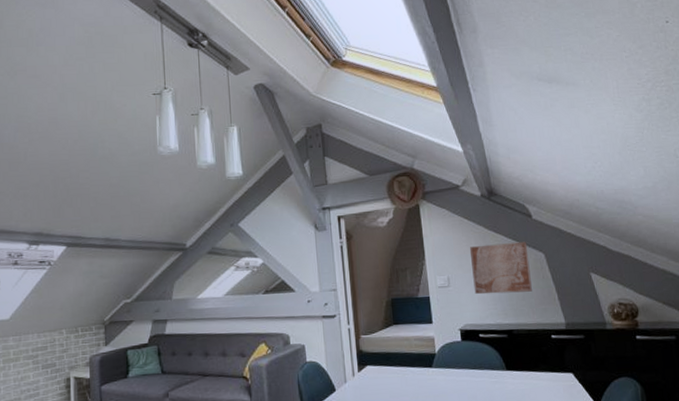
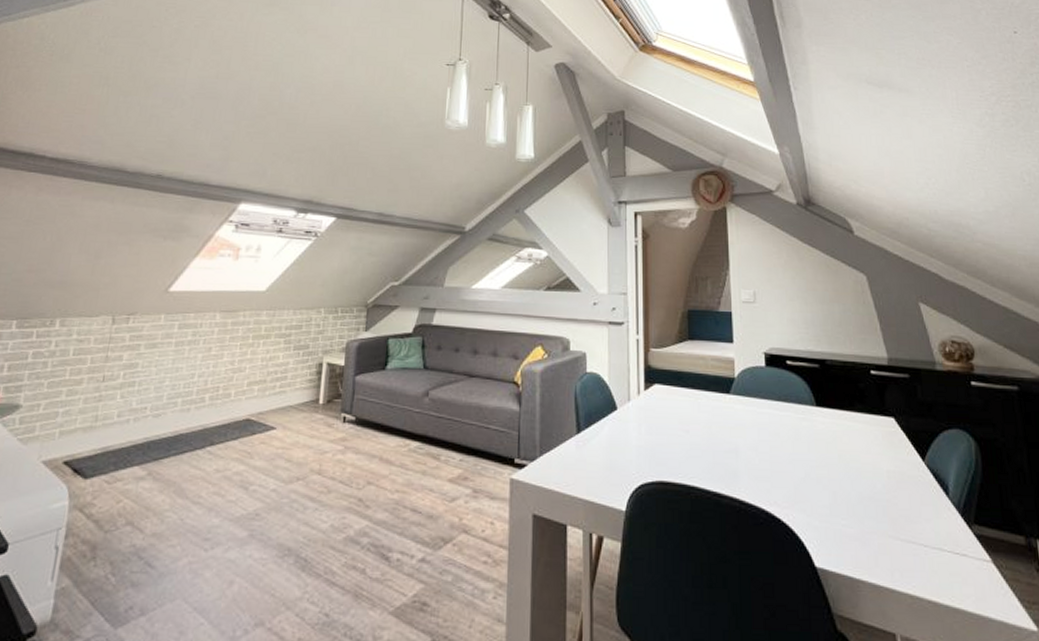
wall art: present [469,241,532,295] -> none [780,259,850,318]

